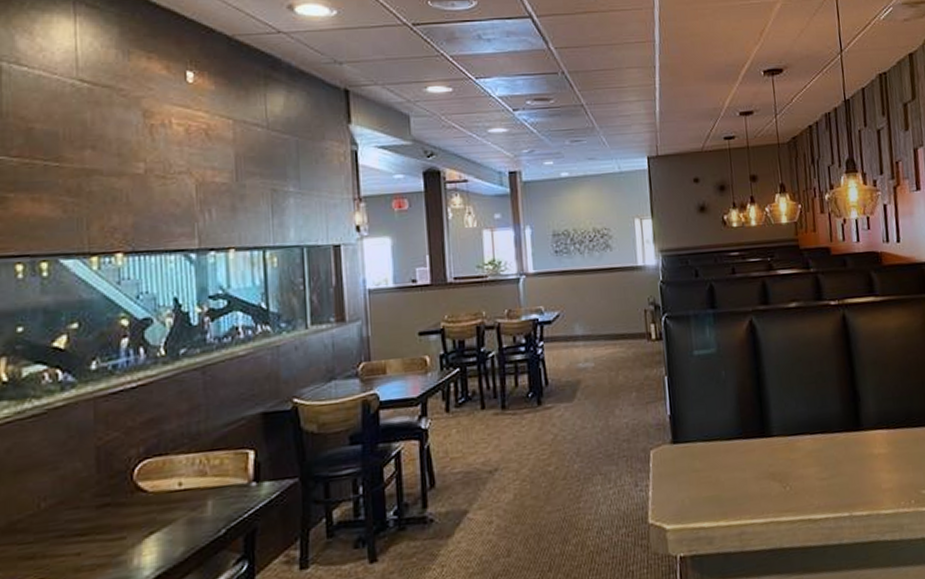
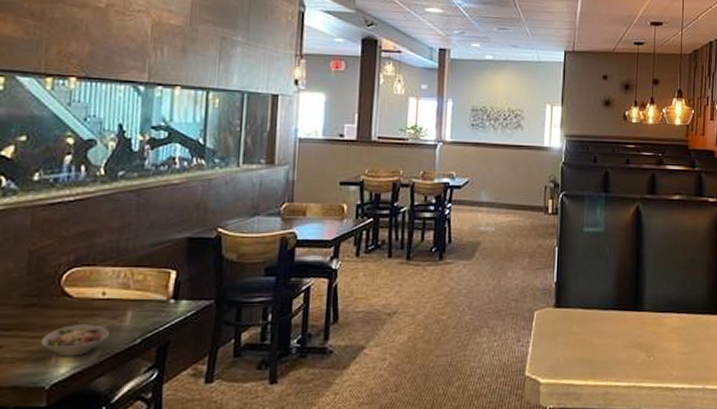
salad: none [119,518,191,558] -> present [40,324,109,357]

